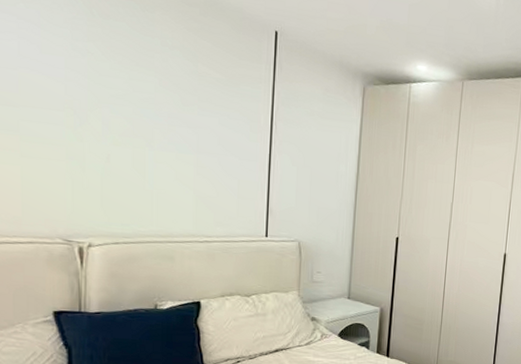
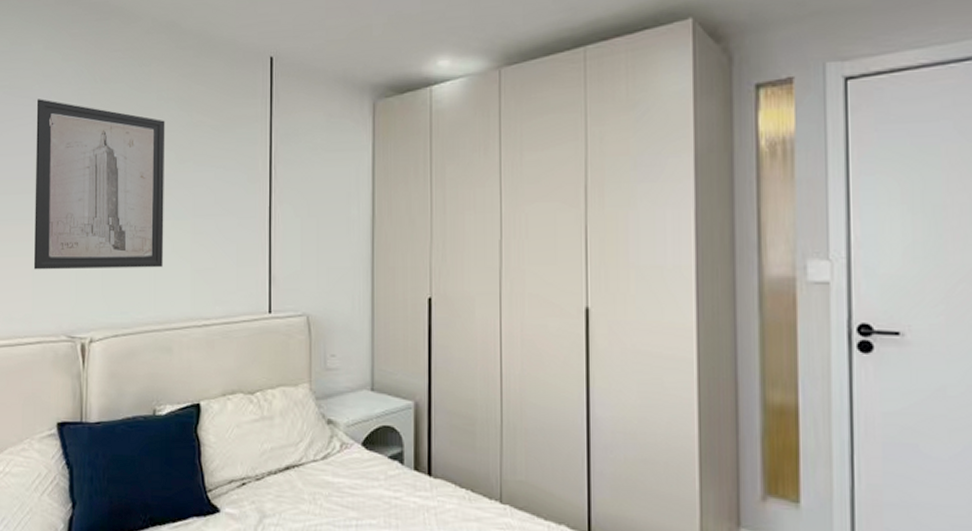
wall art: none [21,17,170,191] -> present [33,99,165,270]

